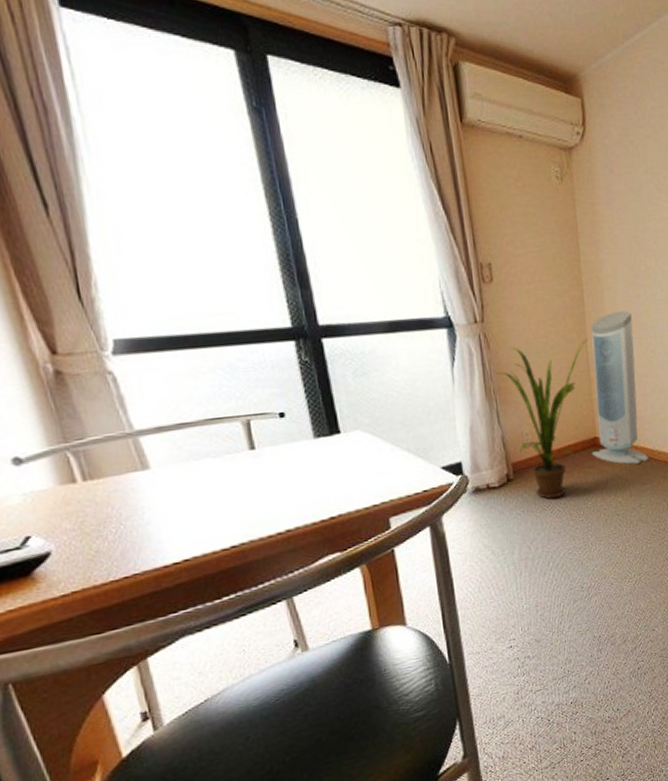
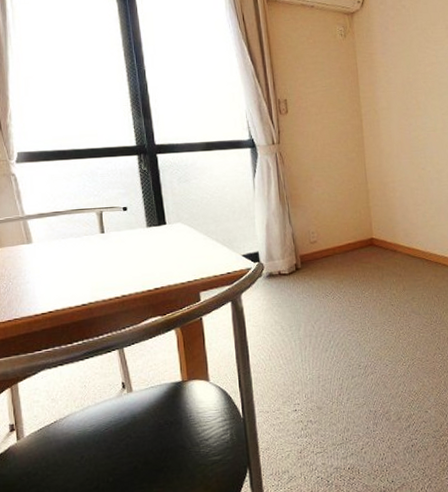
house plant: present [497,339,588,499] -> none [289,158,366,287]
air purifier: present [591,311,649,465] -> none [368,136,421,263]

